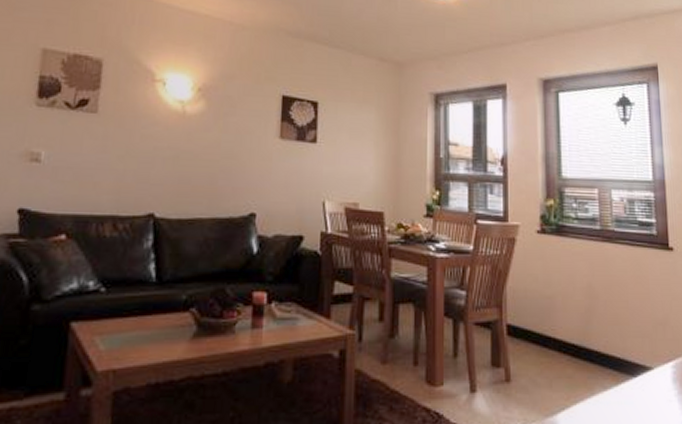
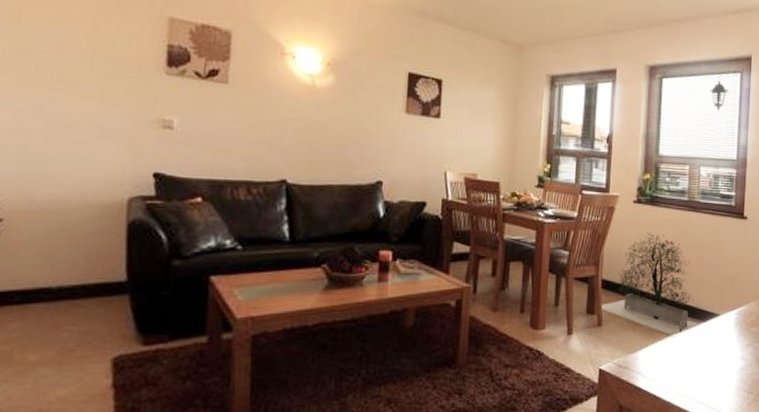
potted tree: none [509,267,628,397] -> present [602,232,699,338]

